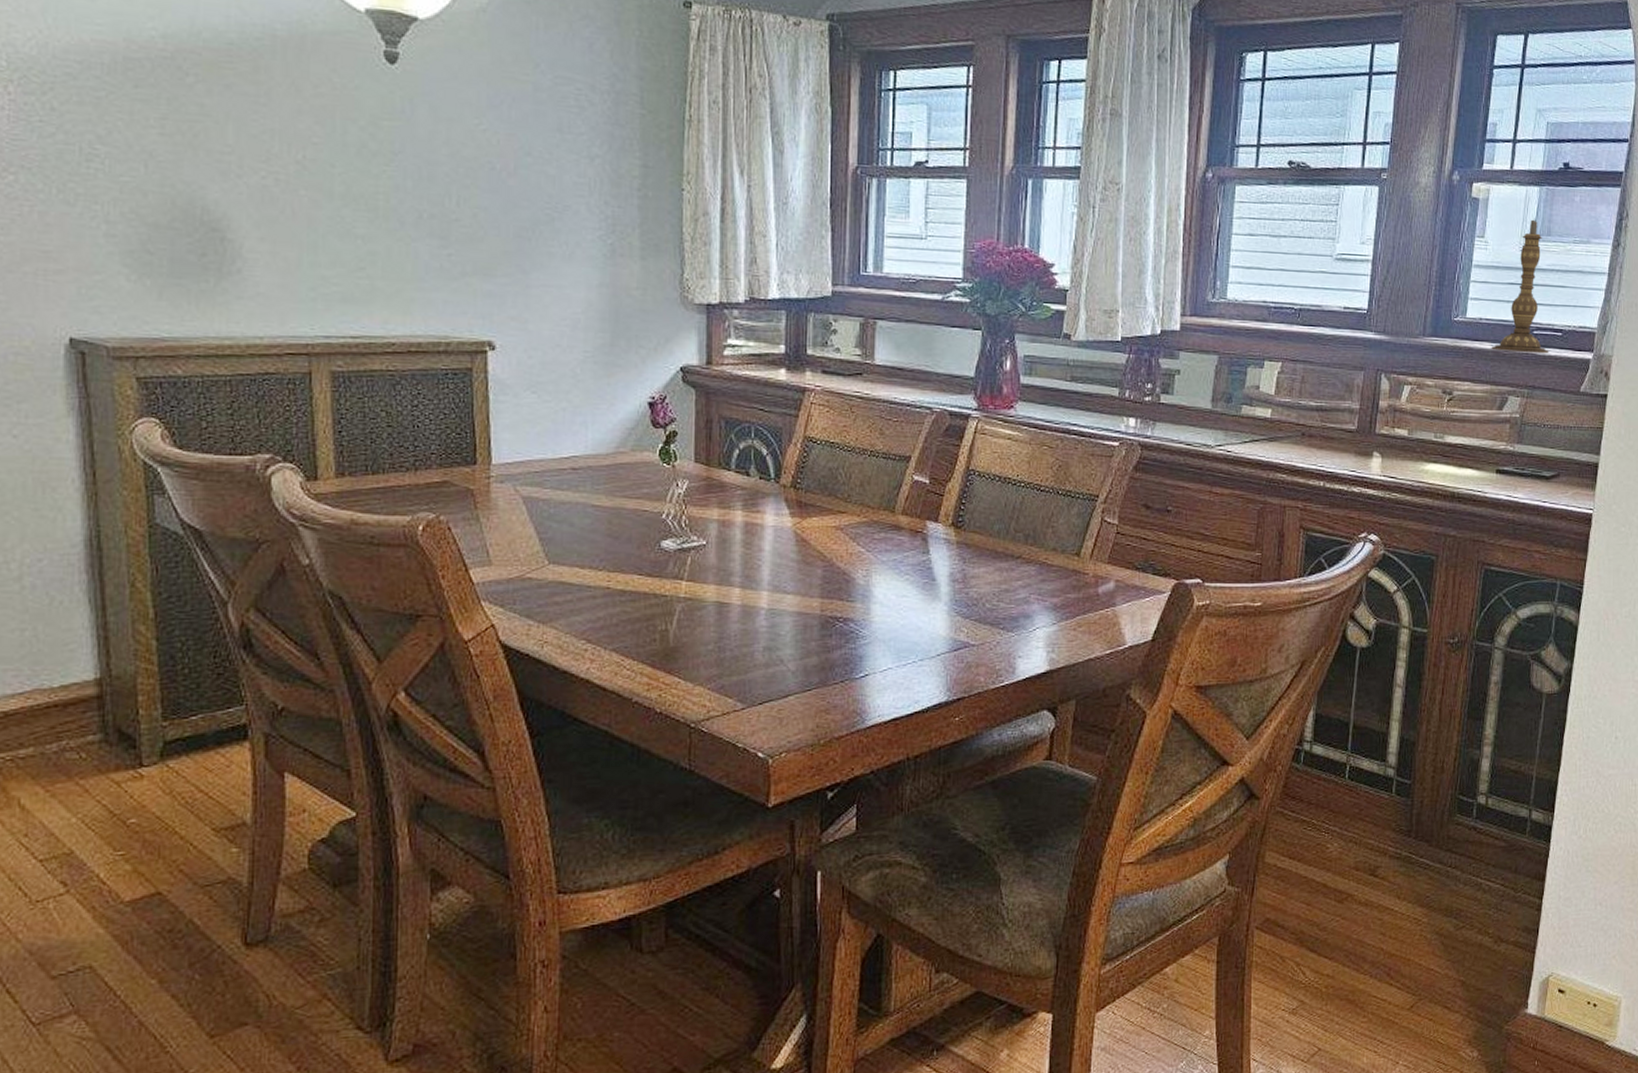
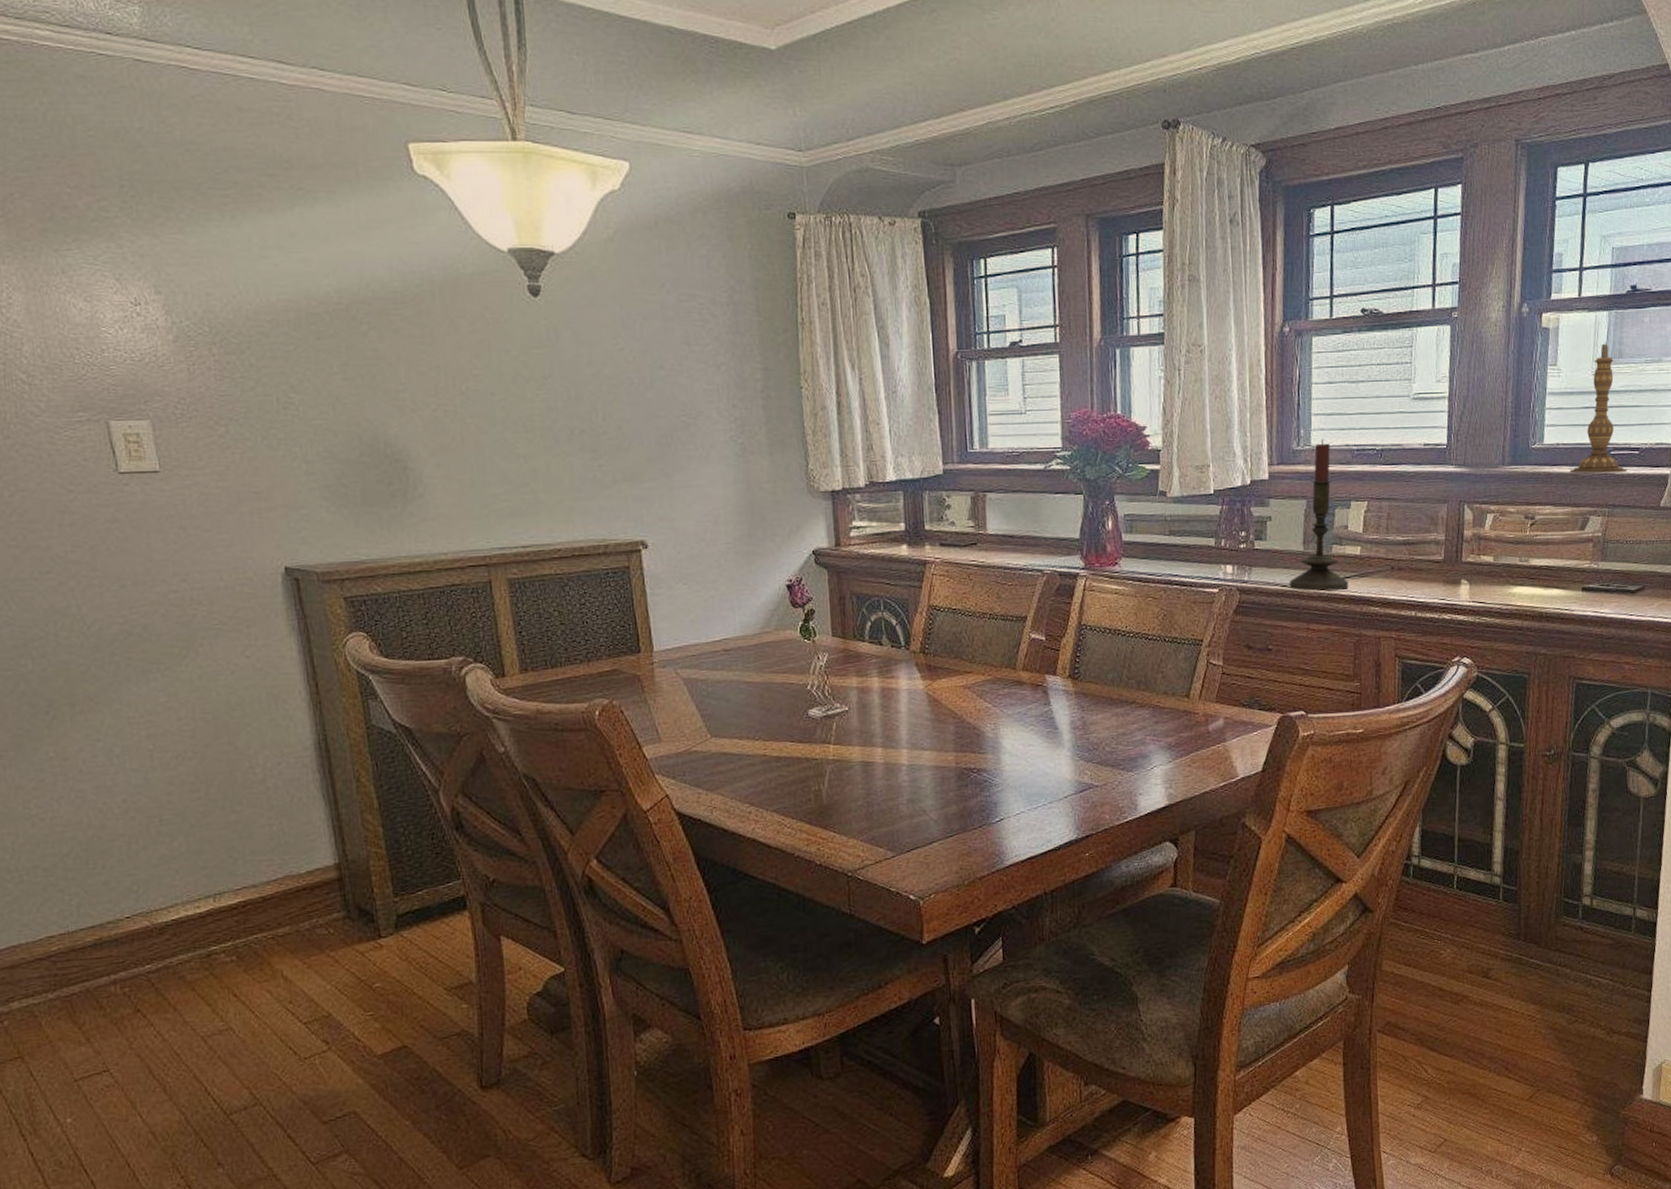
candle: none [1193,293,1256,454] -> present [1289,439,1349,592]

